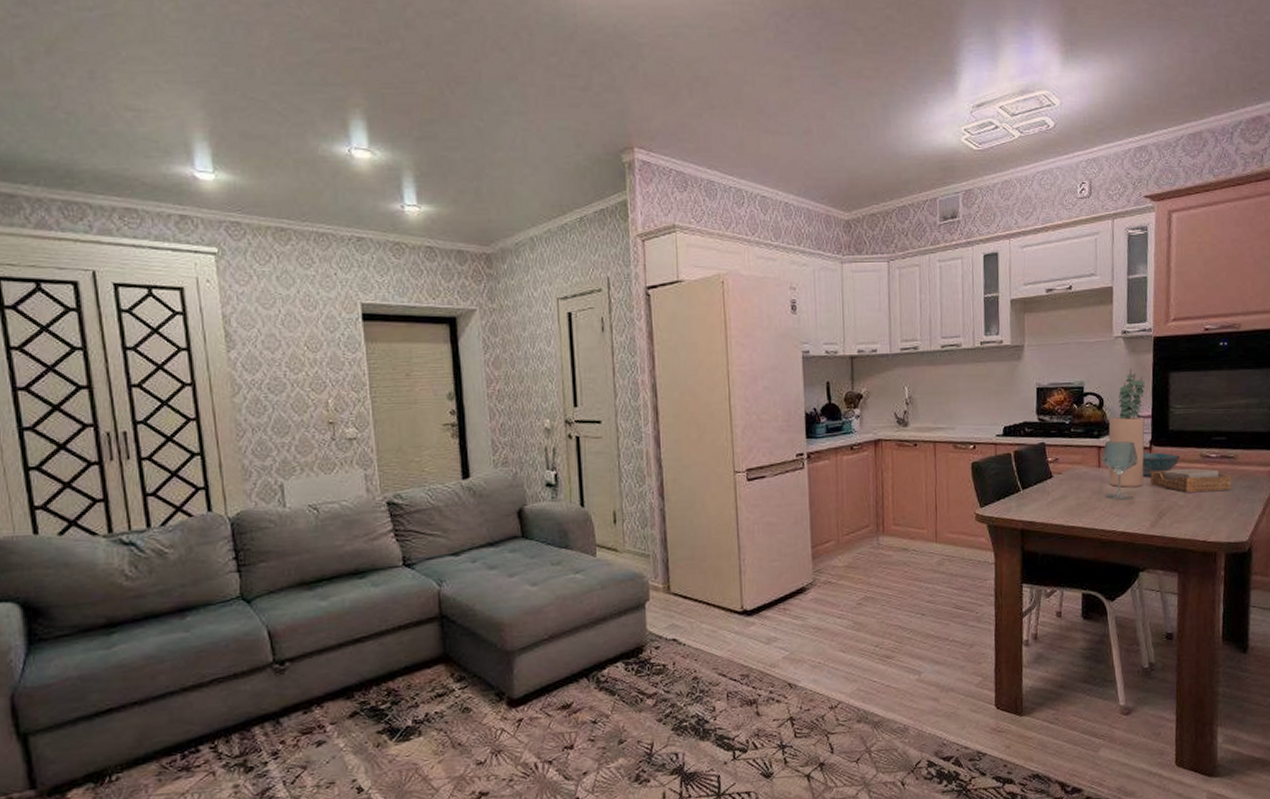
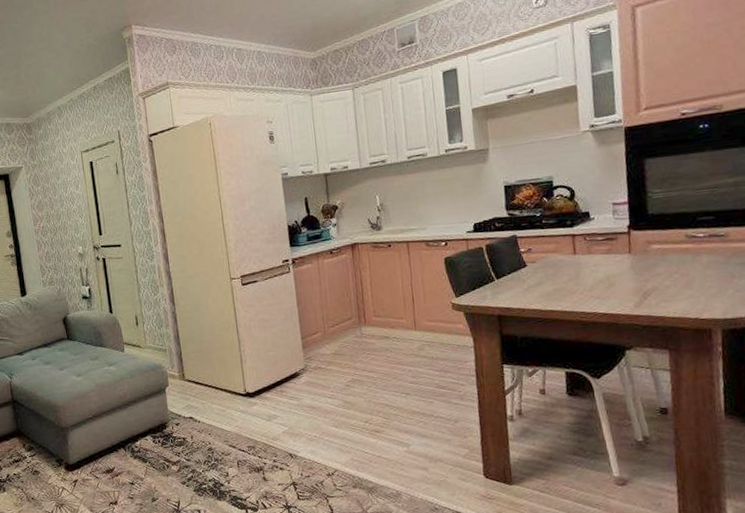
wine glass: present [1101,440,1139,500] -> none [576,227,617,284]
vase: present [1108,368,1146,488] -> none [581,159,624,272]
decorative bowl: present [1142,452,1180,477] -> none [620,236,663,260]
napkin holder: present [1151,468,1231,493] -> none [631,248,724,273]

